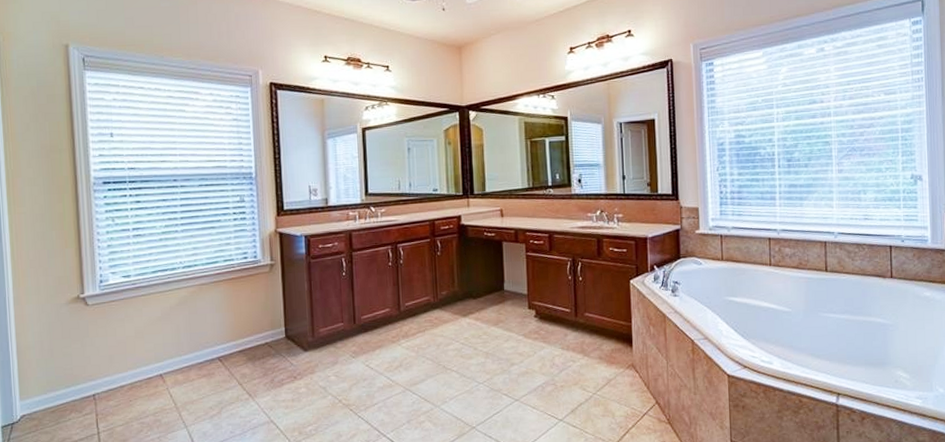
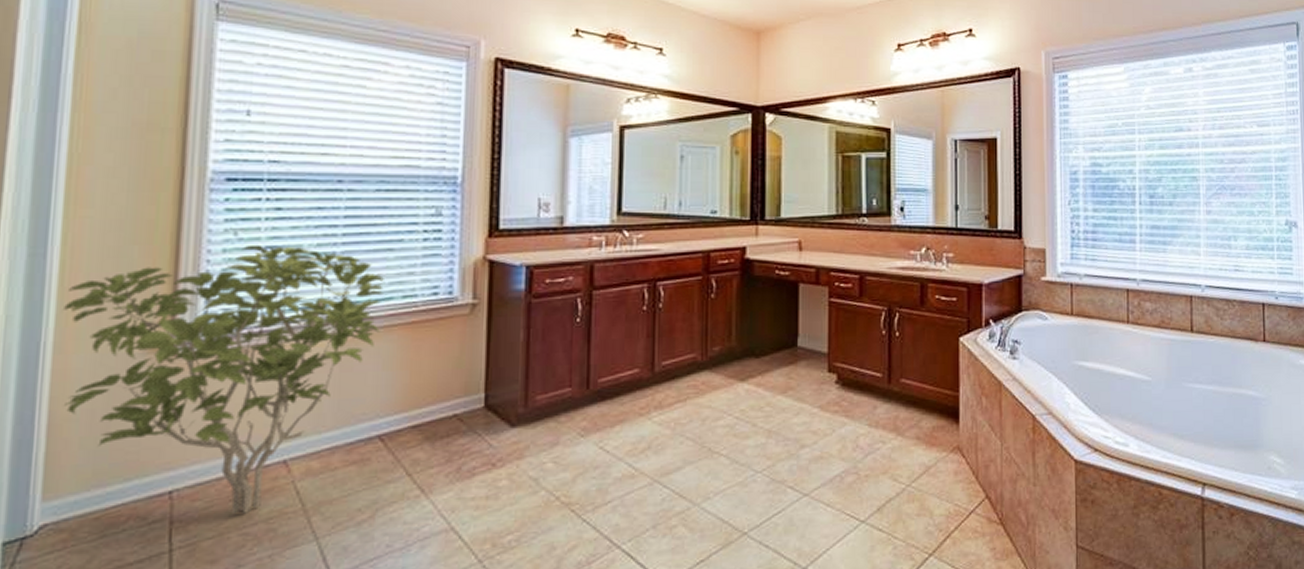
shrub: none [16,227,212,410] -> present [64,244,384,514]

